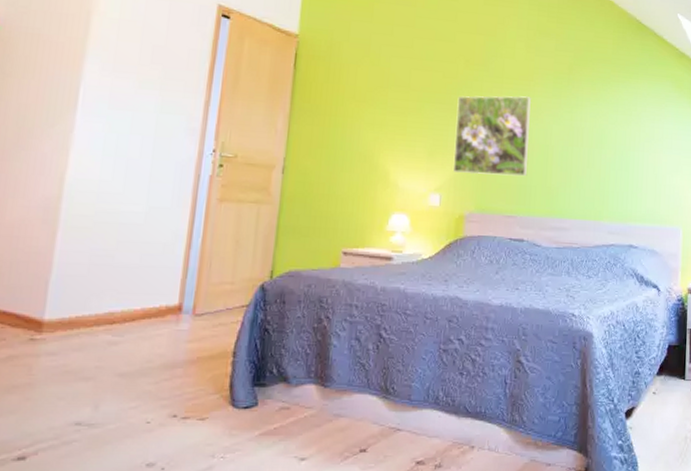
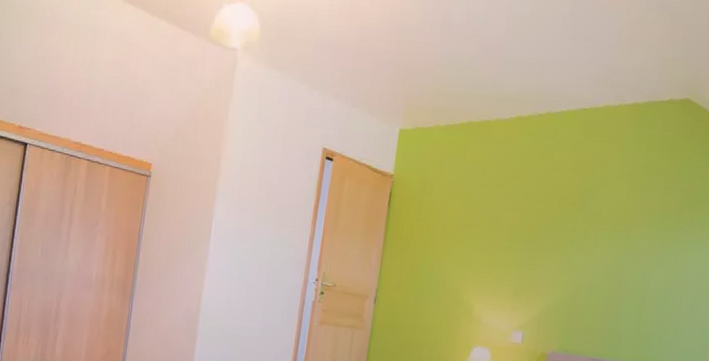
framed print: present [454,96,532,177] -> none [539,236,631,320]

